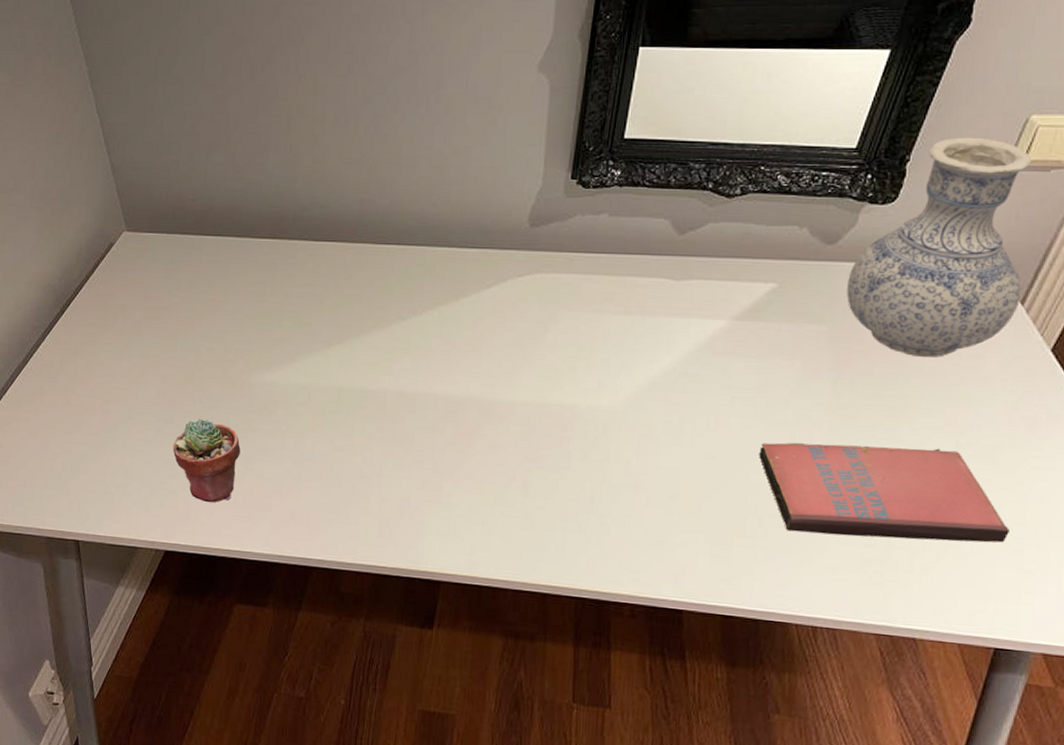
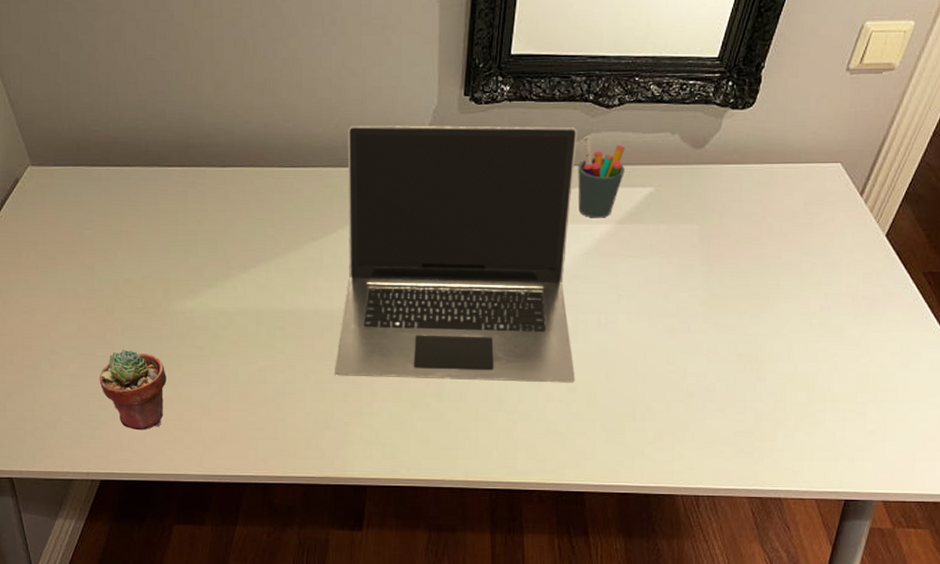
laptop: none [415,204,693,489] -> present [335,125,577,383]
pen holder: none [690,224,746,313] -> present [578,135,625,218]
paperback book: present [758,442,1010,543] -> none [643,329,855,413]
vase: present [846,137,1032,358] -> none [714,43,867,249]

